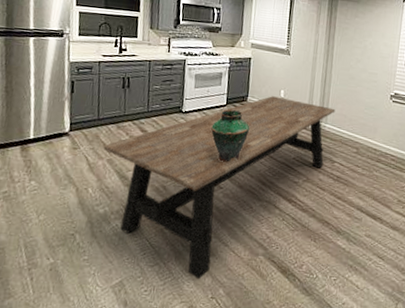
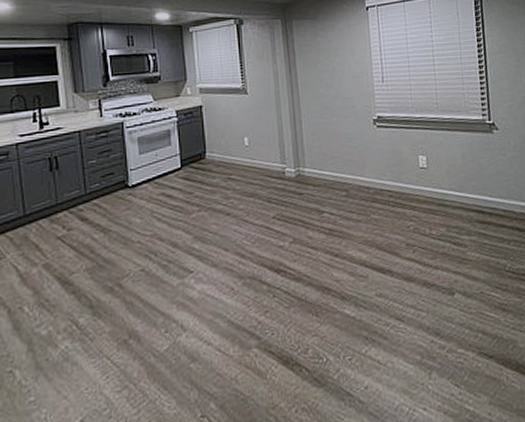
dining table: present [103,96,336,279] -> none [35,146,313,395]
vase: present [211,109,250,163] -> none [167,171,215,239]

